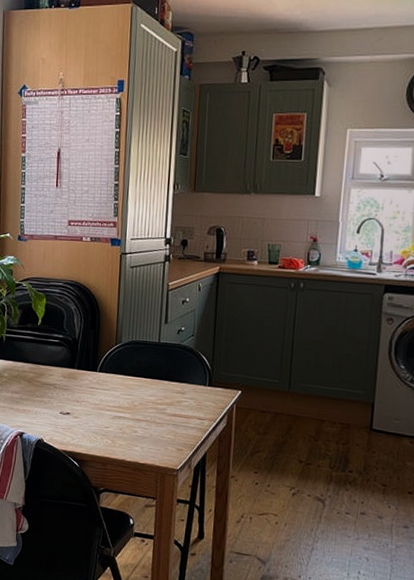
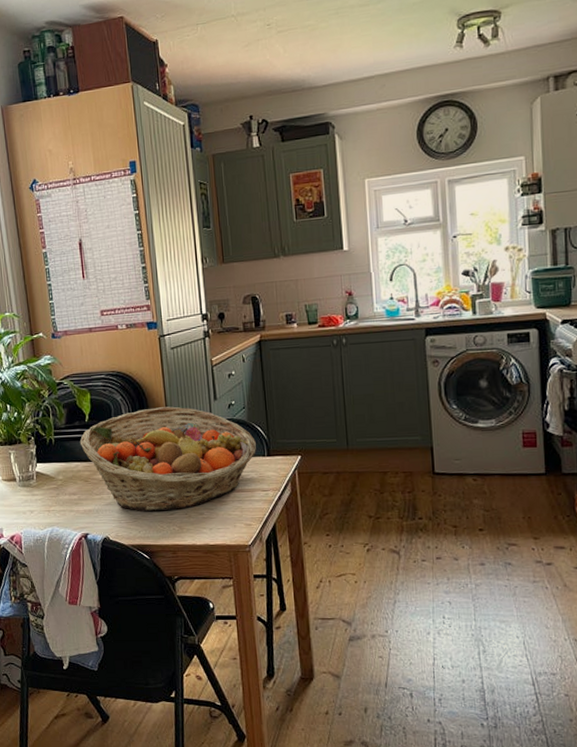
fruit basket: none [29,321,200,424] -> present [79,406,257,512]

